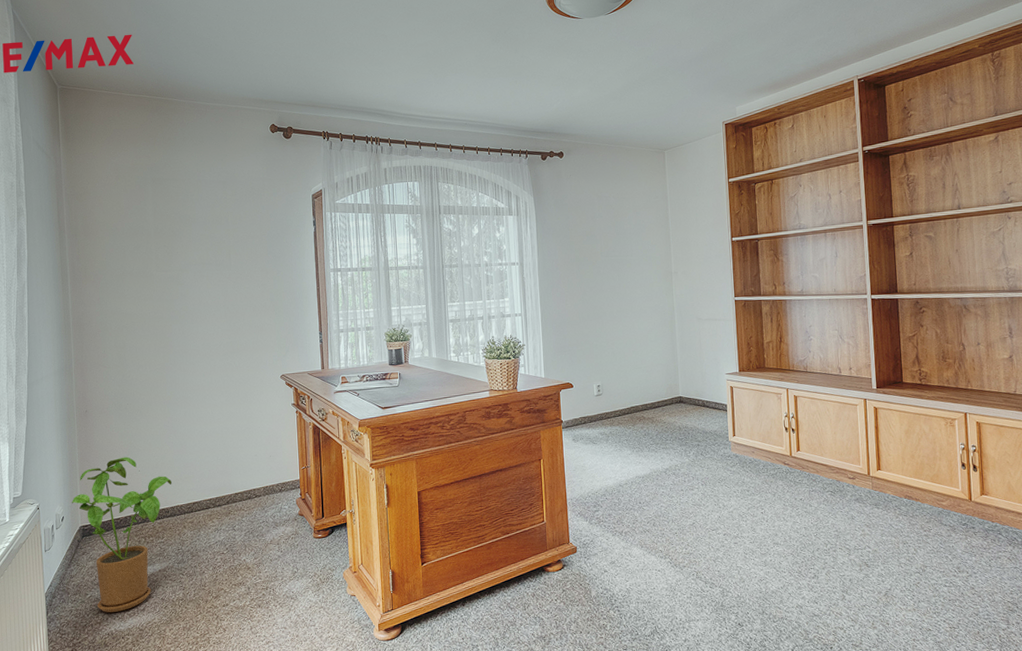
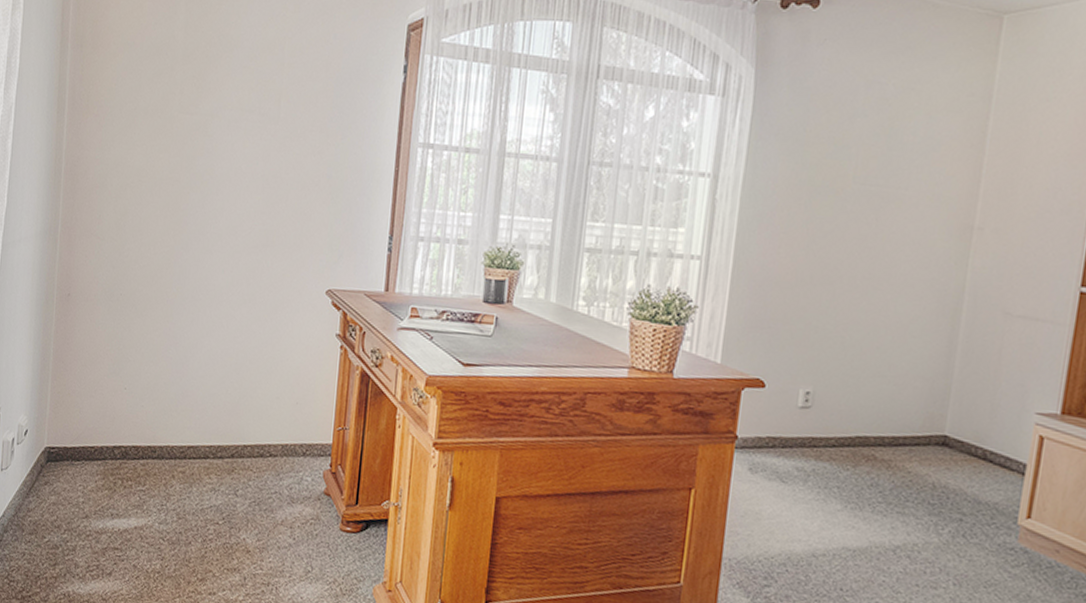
house plant: present [72,456,172,612] -> none [39,365,164,570]

